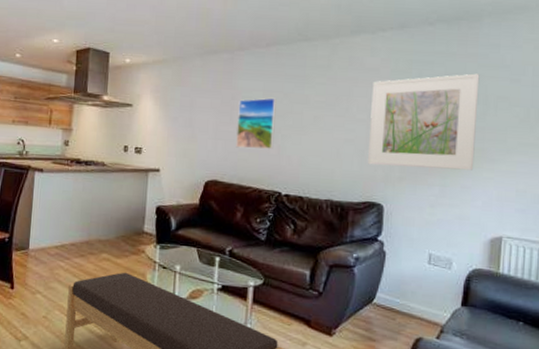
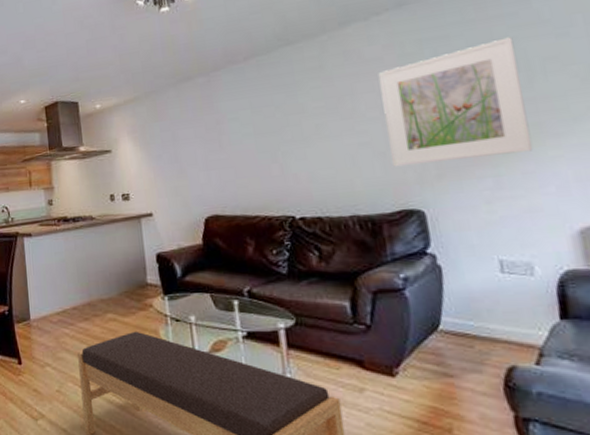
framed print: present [236,97,277,149] -> none [225,113,275,176]

